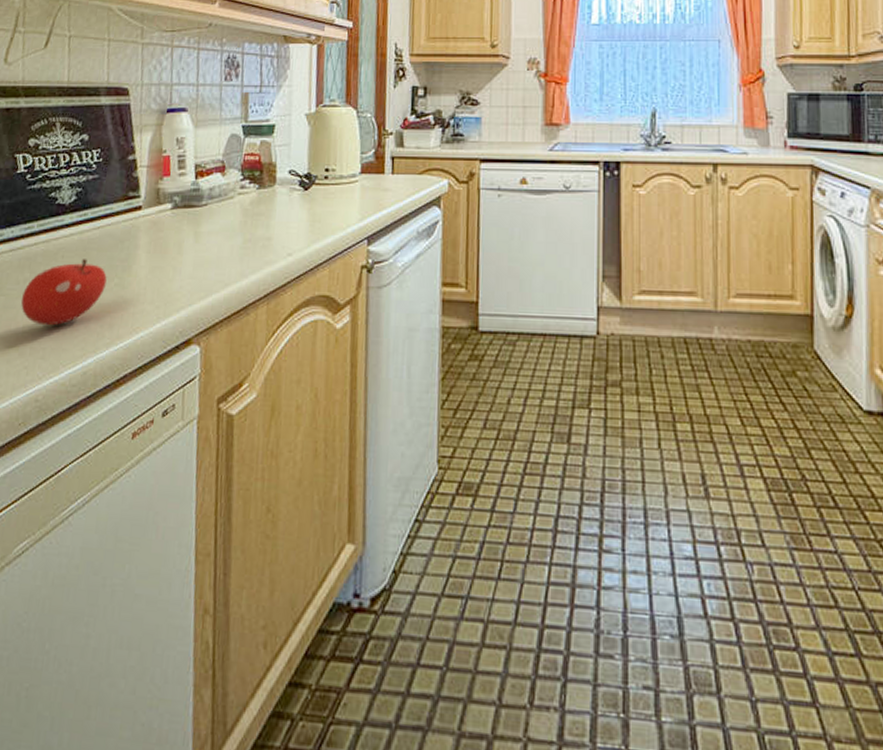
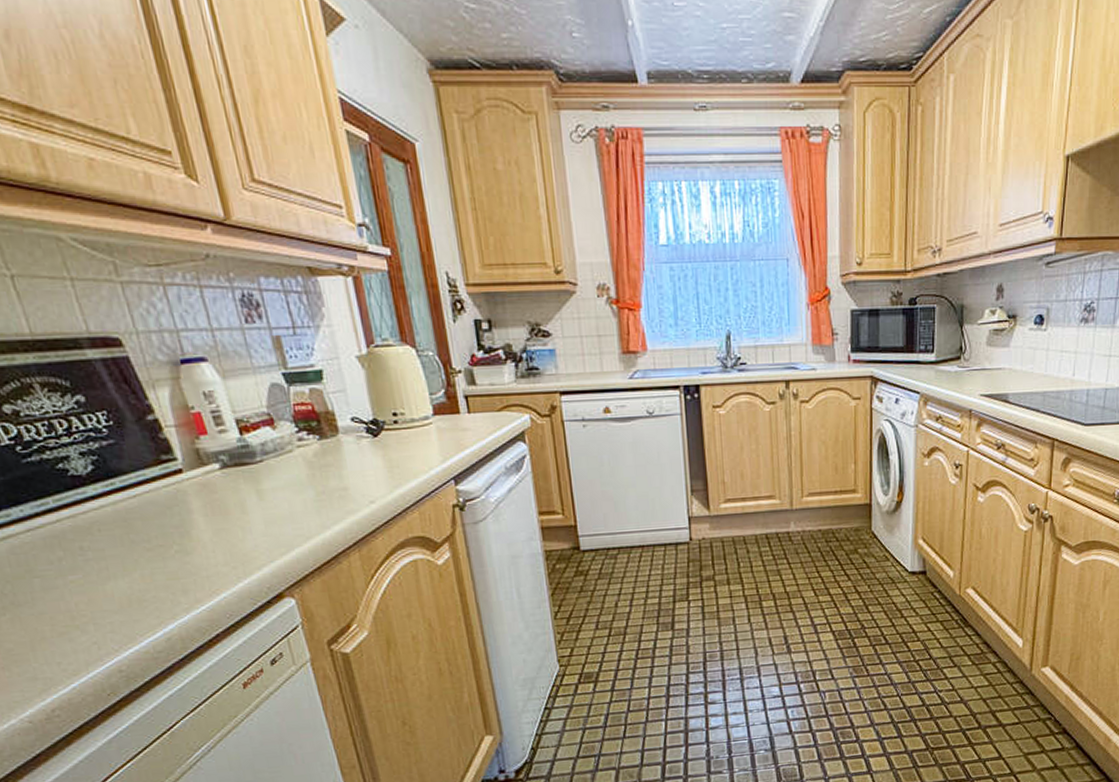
fruit: present [21,259,107,326] -> none [61,530,165,601]

